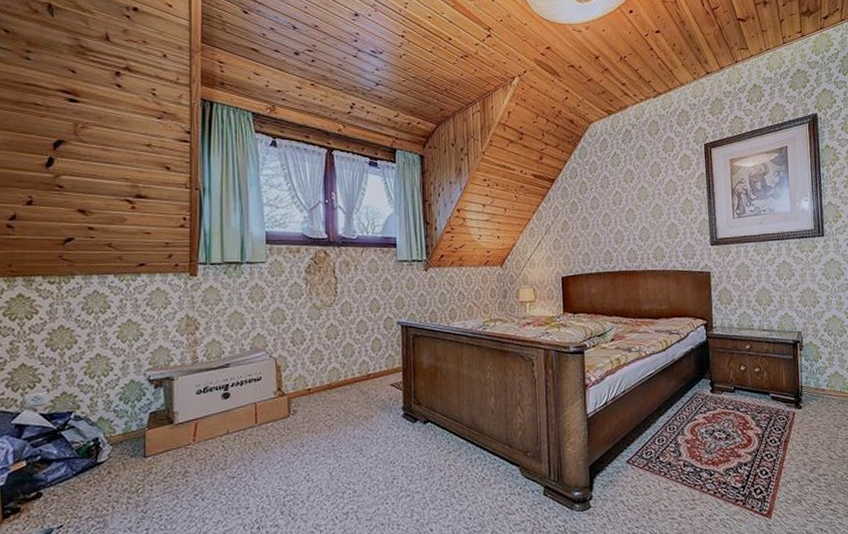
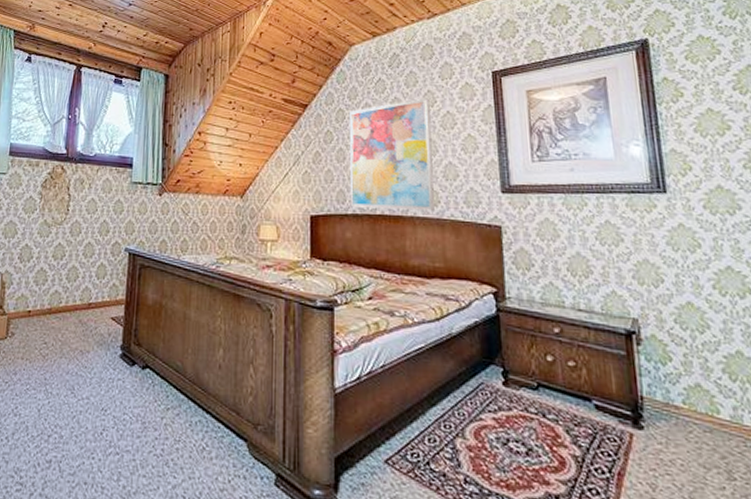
wall art: none [590,169,661,267] -> present [348,98,435,211]

